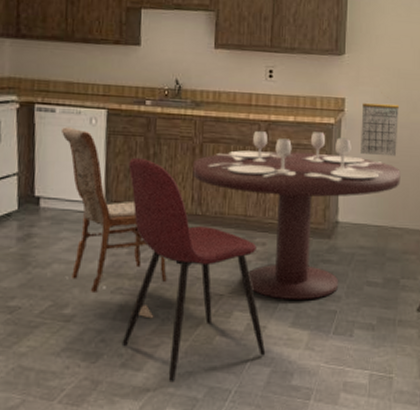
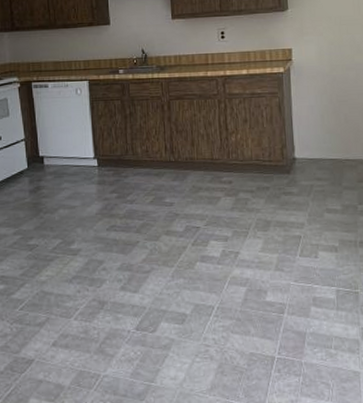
dining chair: present [62,127,168,319] -> none [55,98,152,250]
dining chair: present [121,157,266,383] -> none [110,117,241,302]
dining table: present [193,130,401,300] -> none [163,81,351,229]
calendar: present [360,92,400,157] -> none [308,40,345,97]

